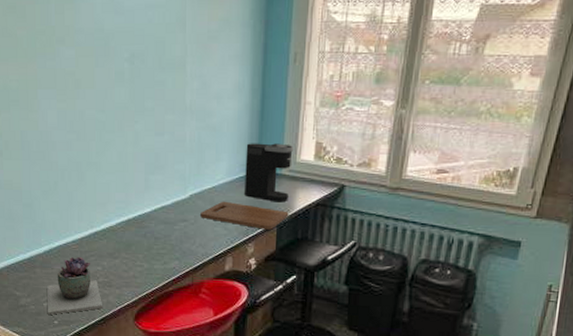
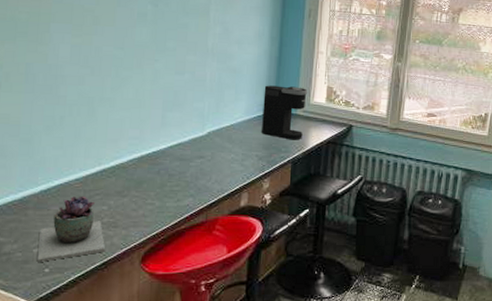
cutting board: present [200,201,289,230] -> none [217,138,303,166]

